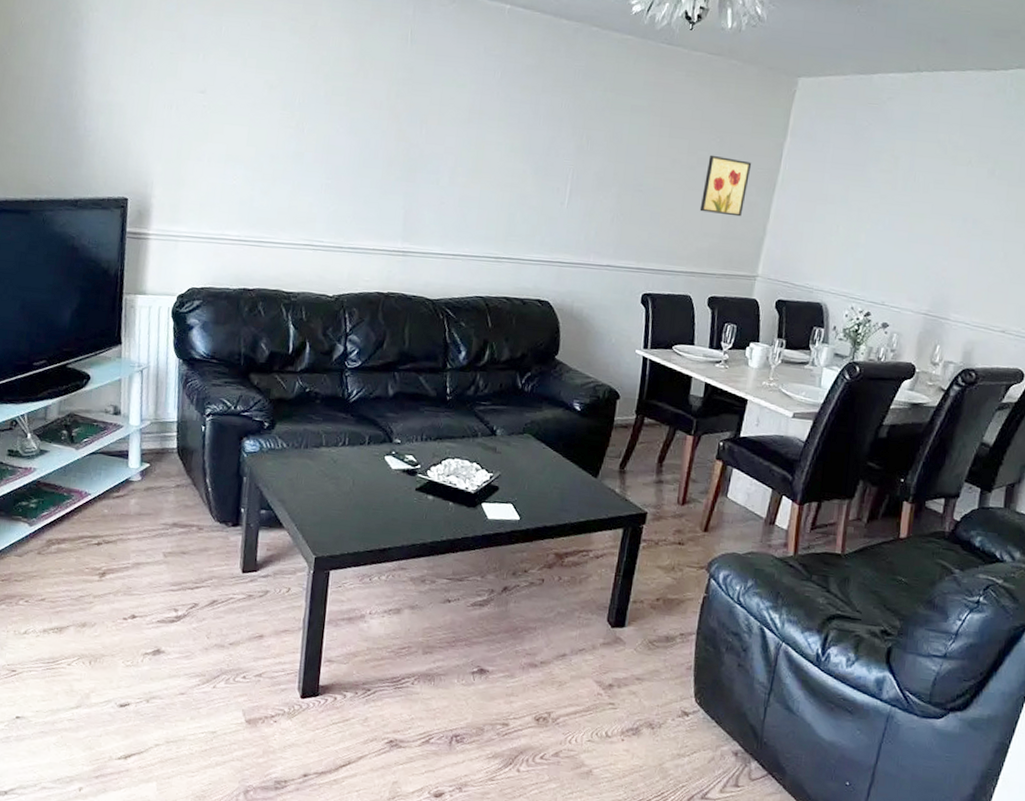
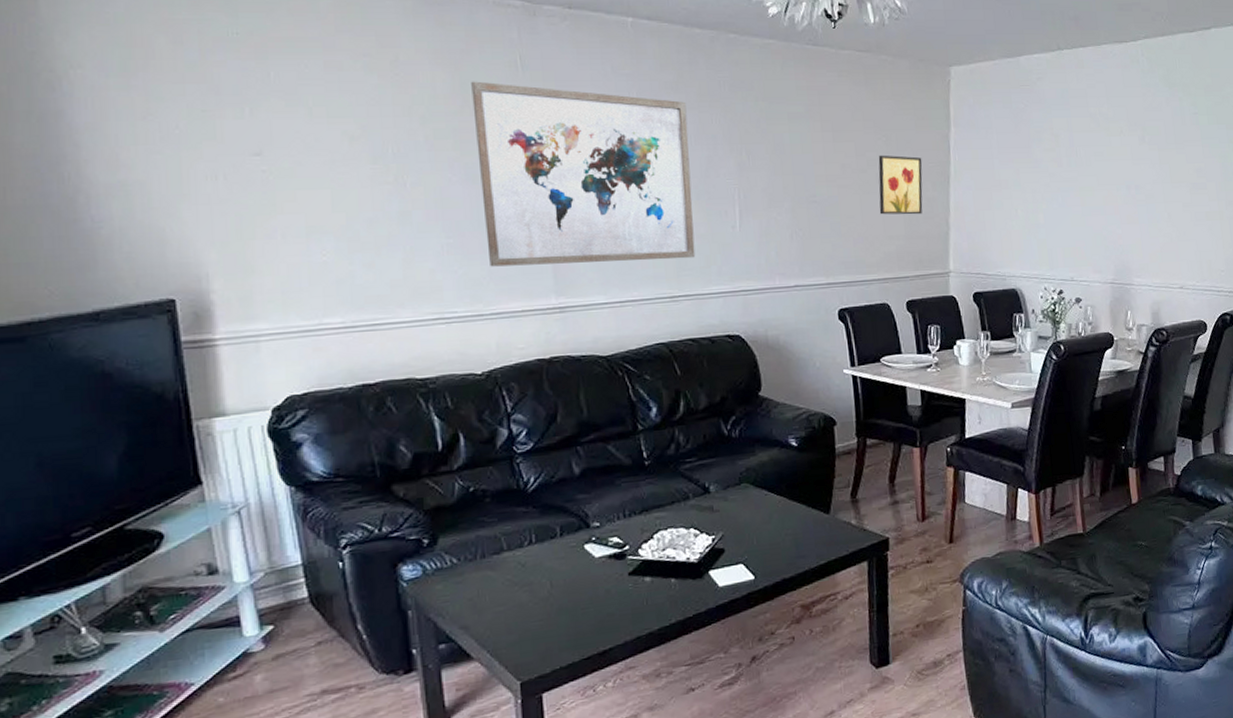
wall art: none [355,49,542,226] -> present [471,81,696,267]

